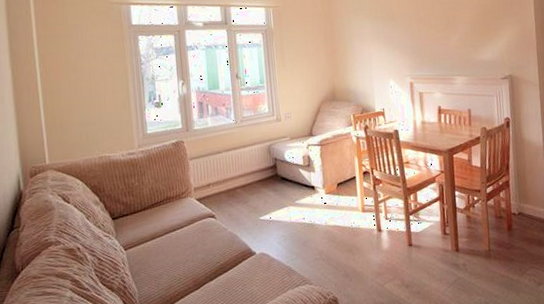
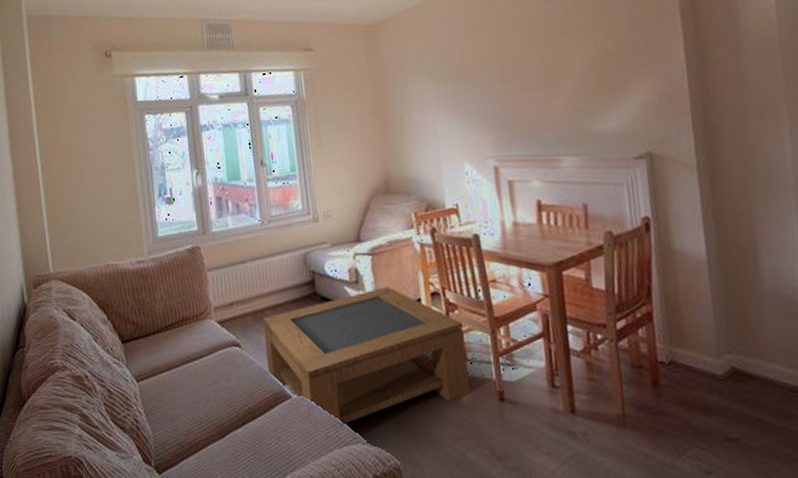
coffee table: none [234,168,389,273] -> present [263,287,470,427]

